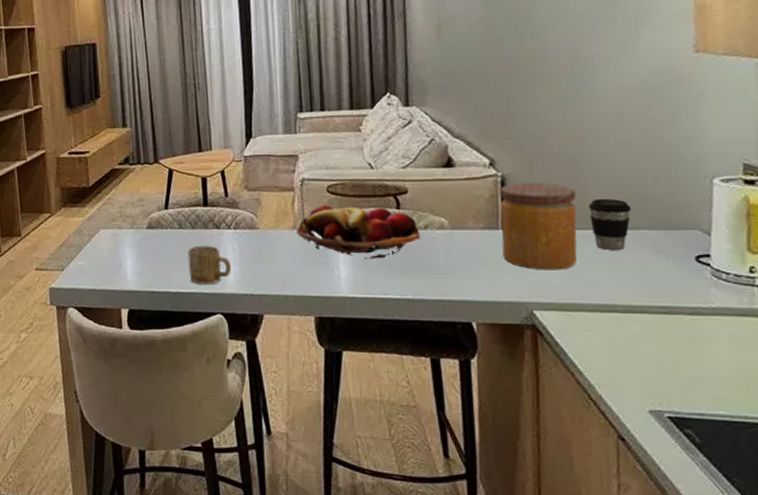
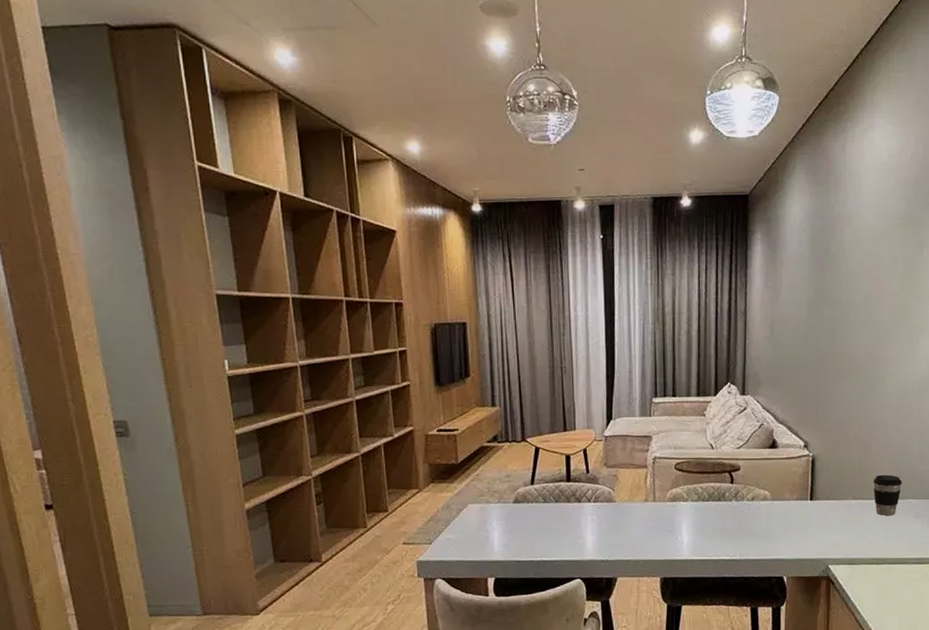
mug: present [187,245,232,285] -> none [551,517,591,553]
fruit basket: present [296,205,421,259] -> none [647,480,748,527]
jar: present [500,182,577,270] -> none [809,461,865,533]

